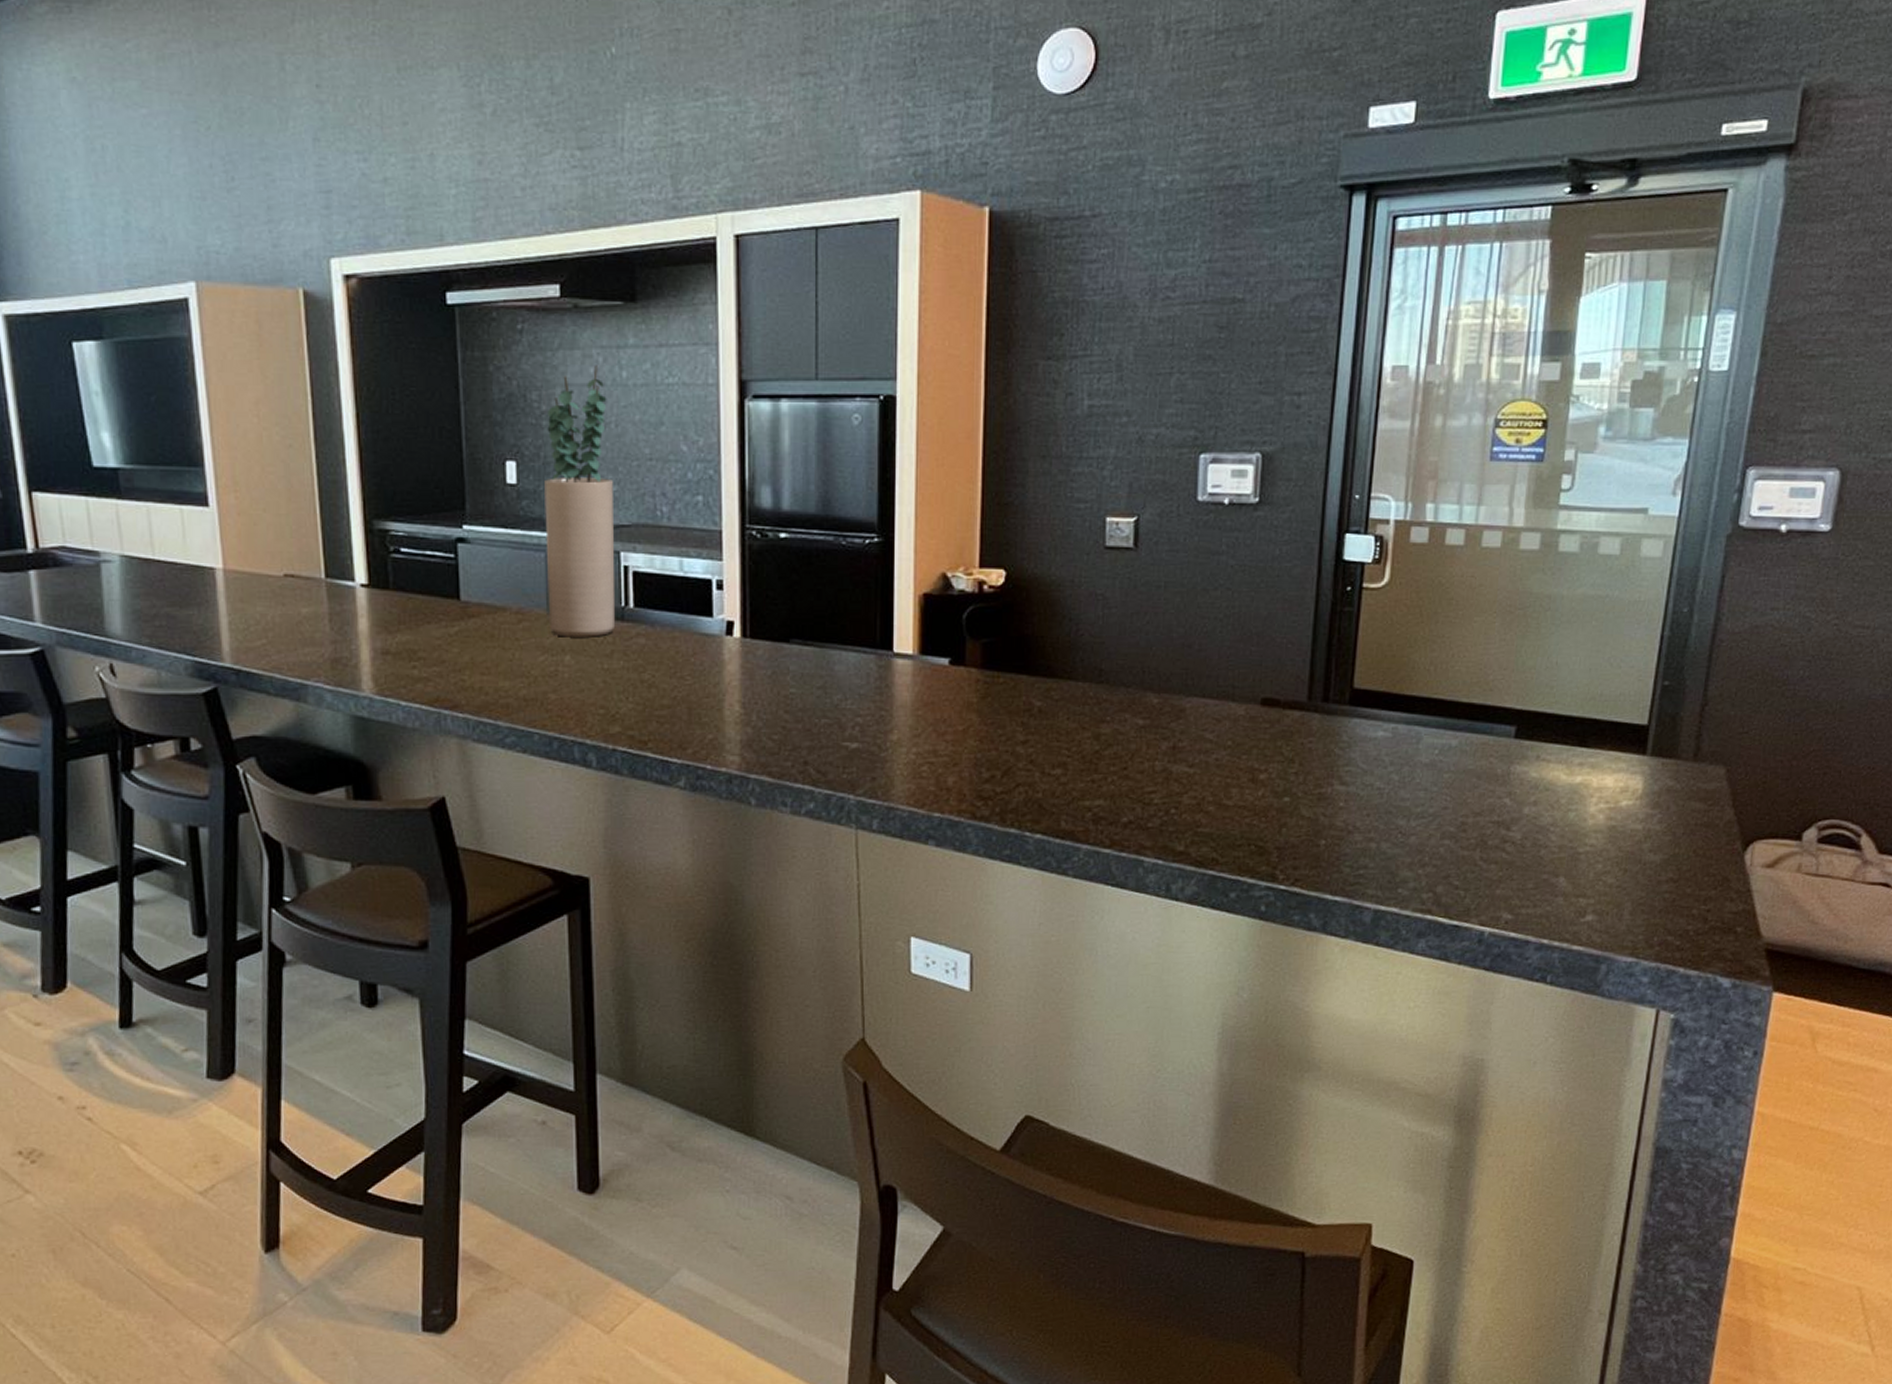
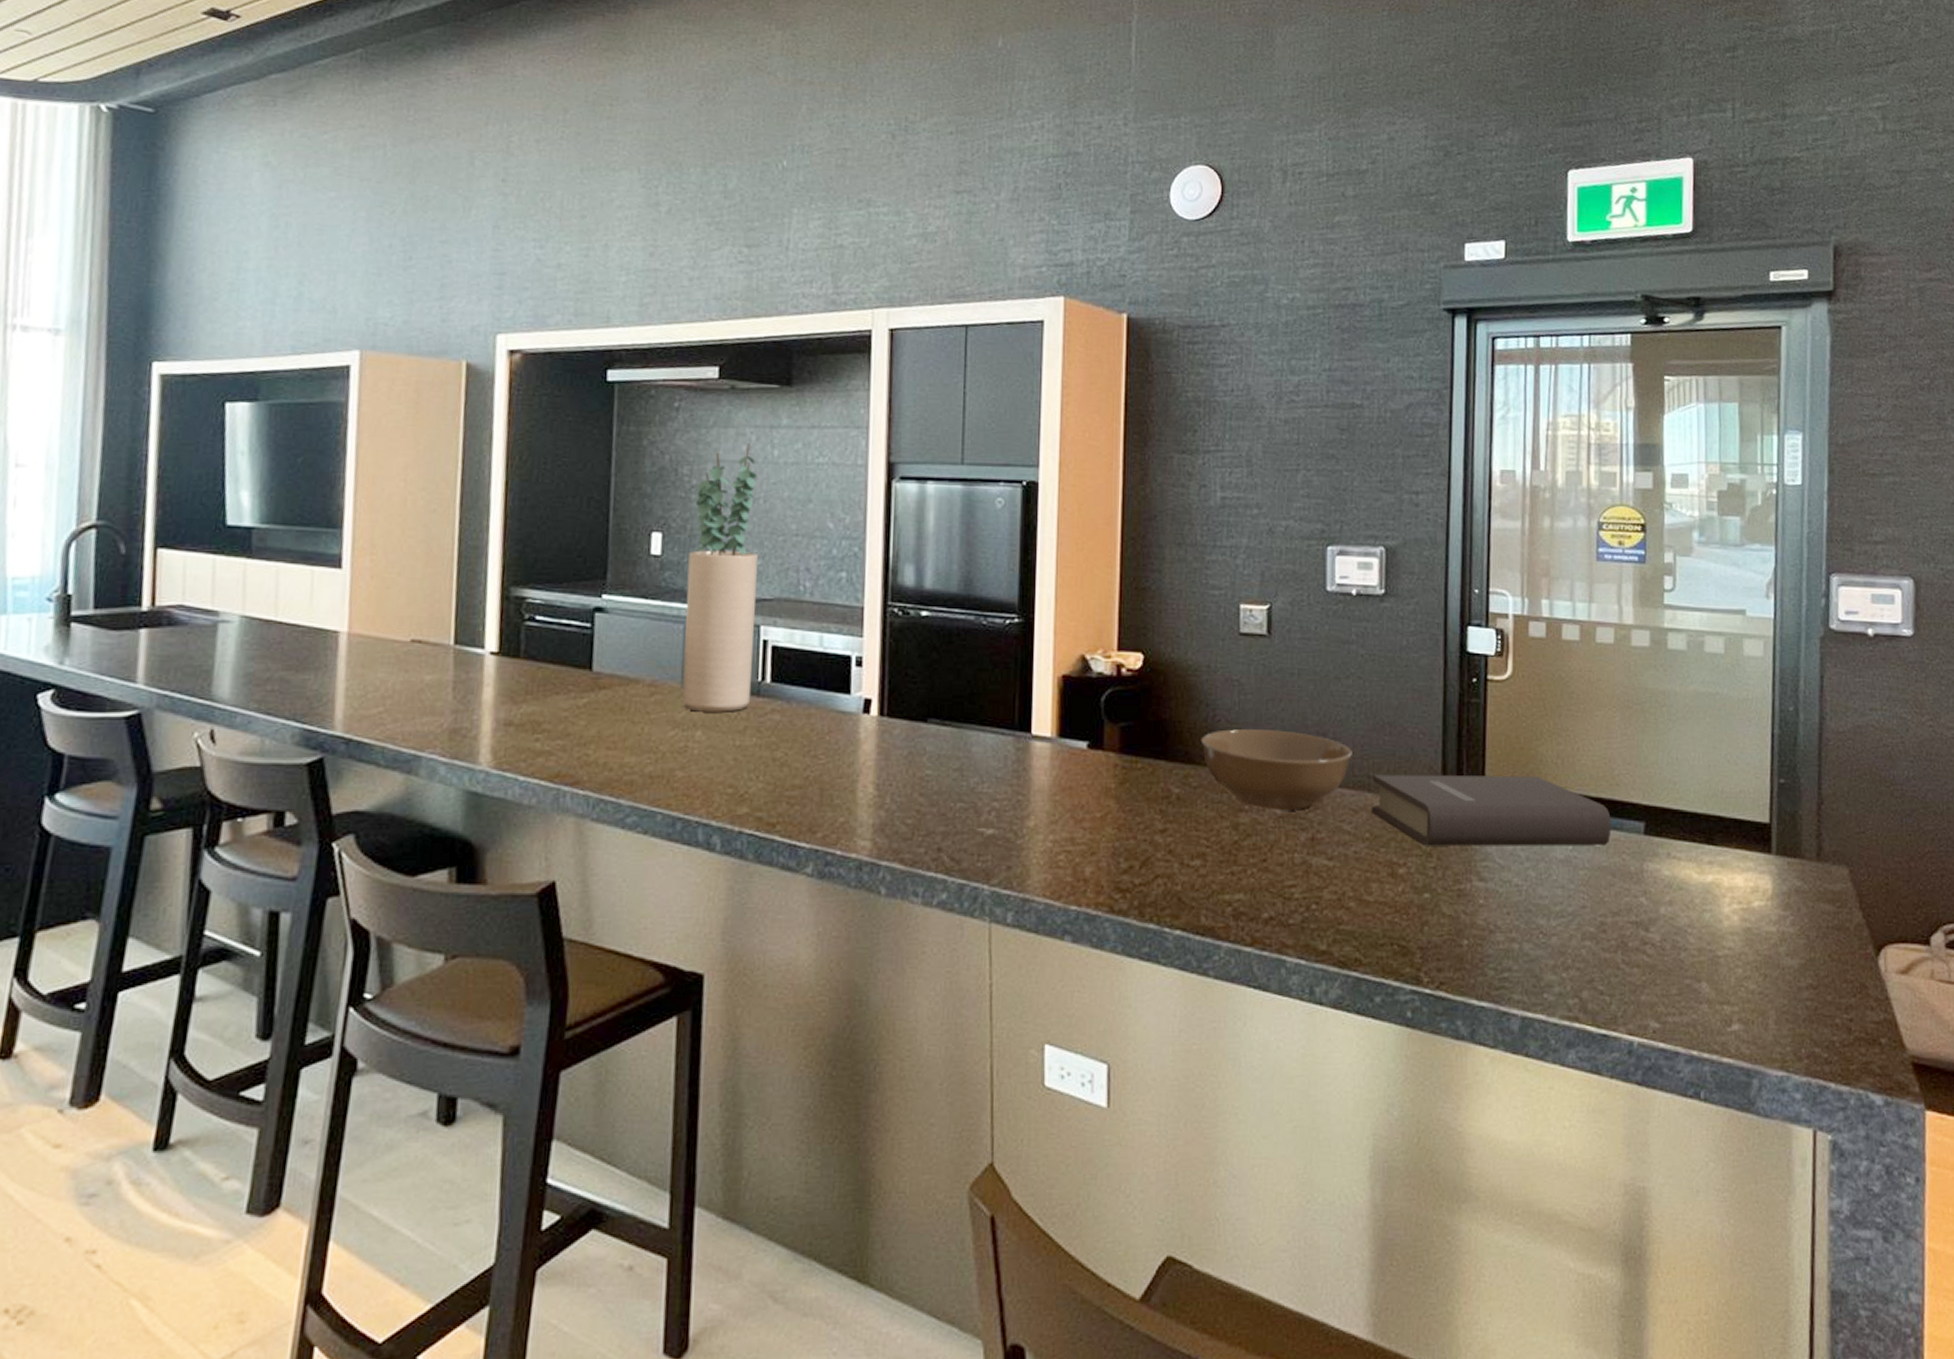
bowl: none [1063,643,1218,721] -> present [1201,729,1352,811]
book: none [1235,683,1482,752] -> present [1372,774,1612,847]

